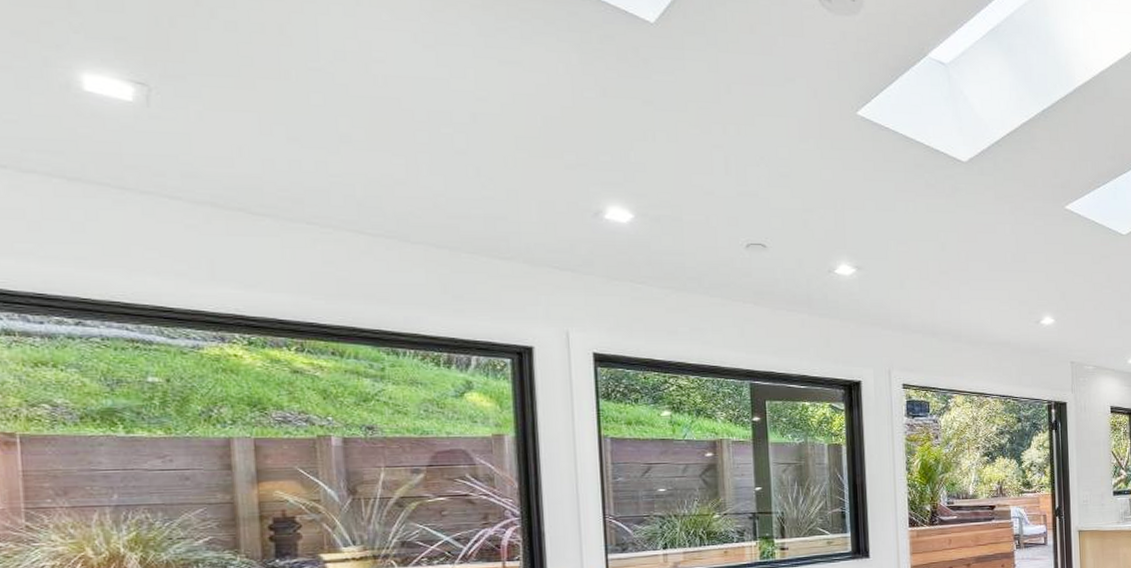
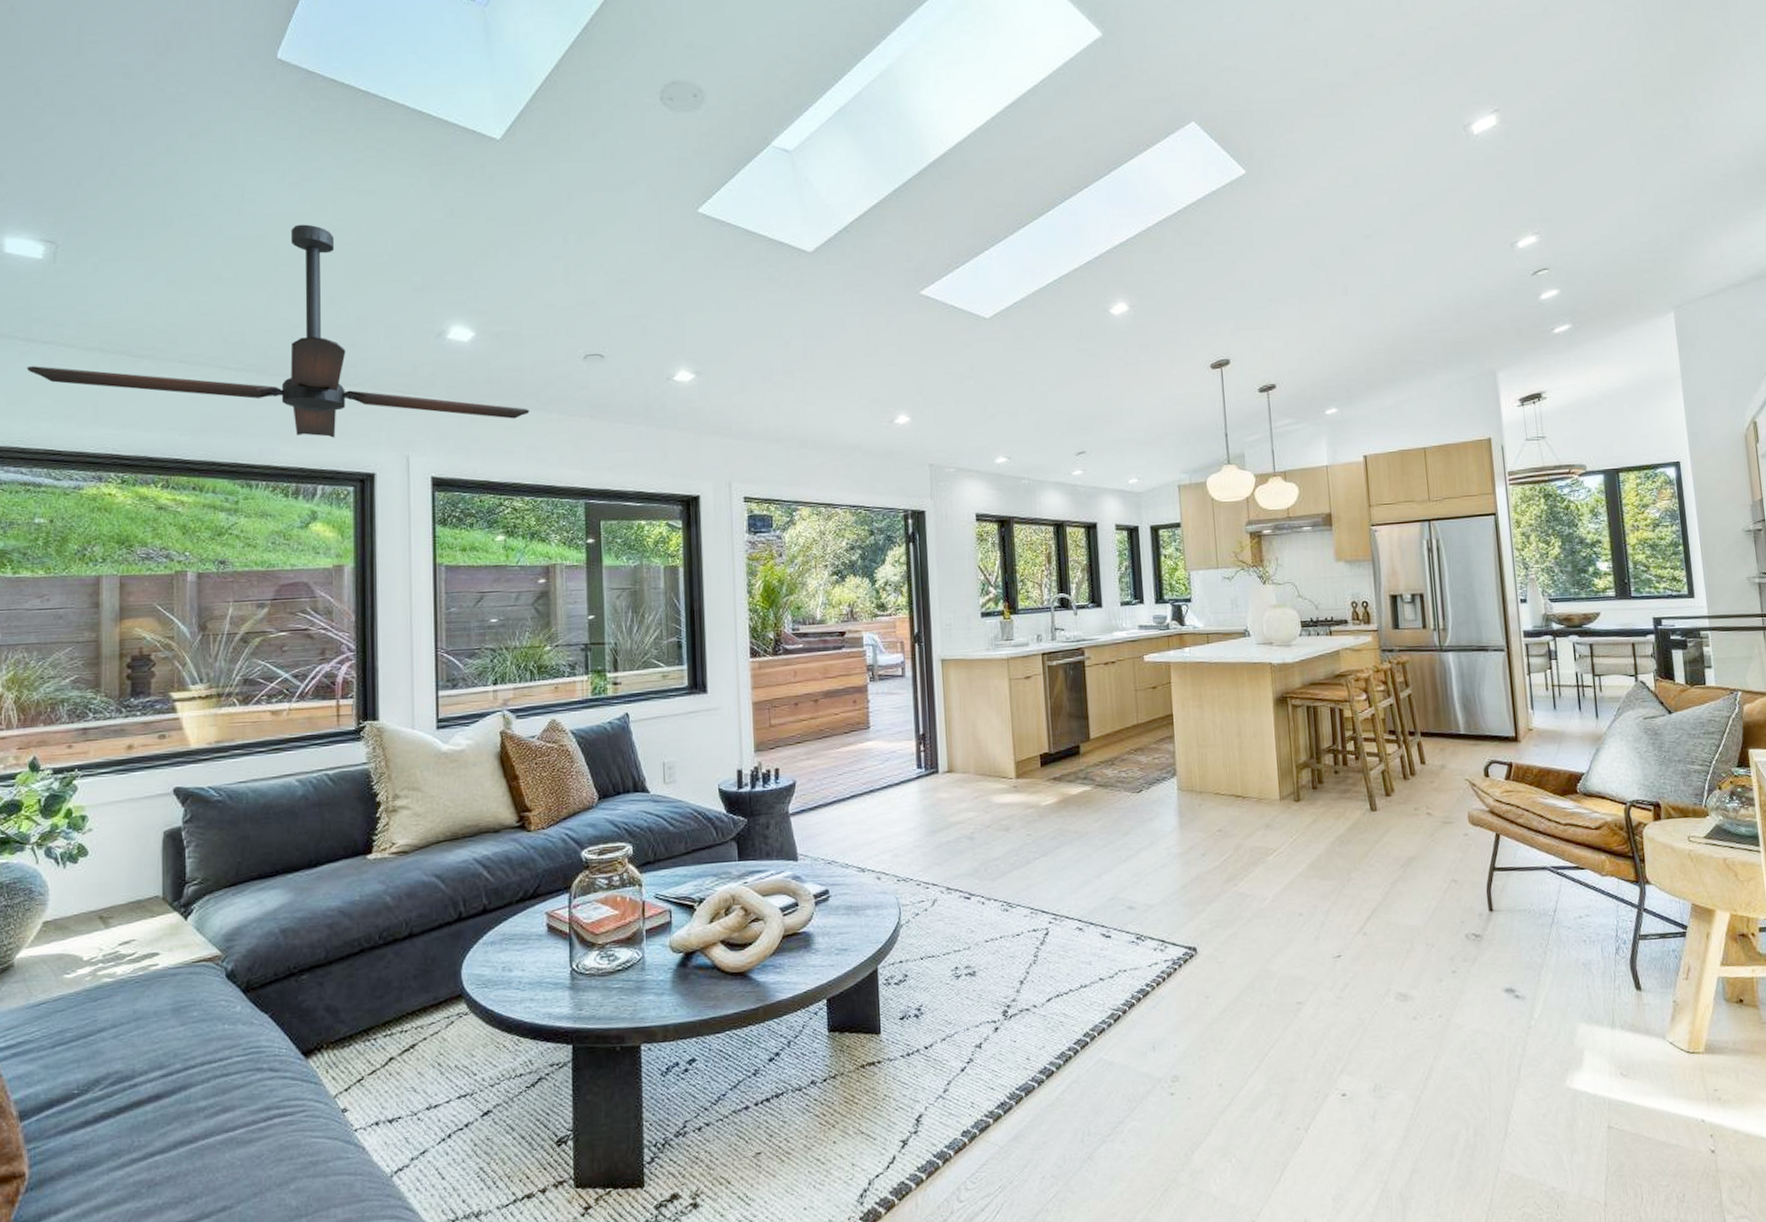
ceiling fan: none [124,90,693,310] -> present [27,224,530,438]

